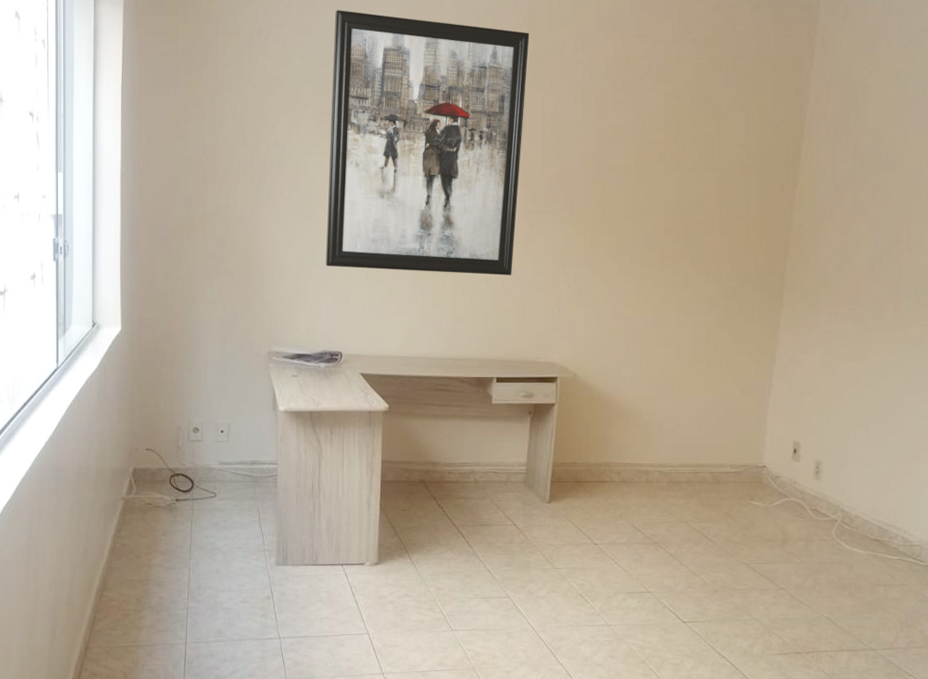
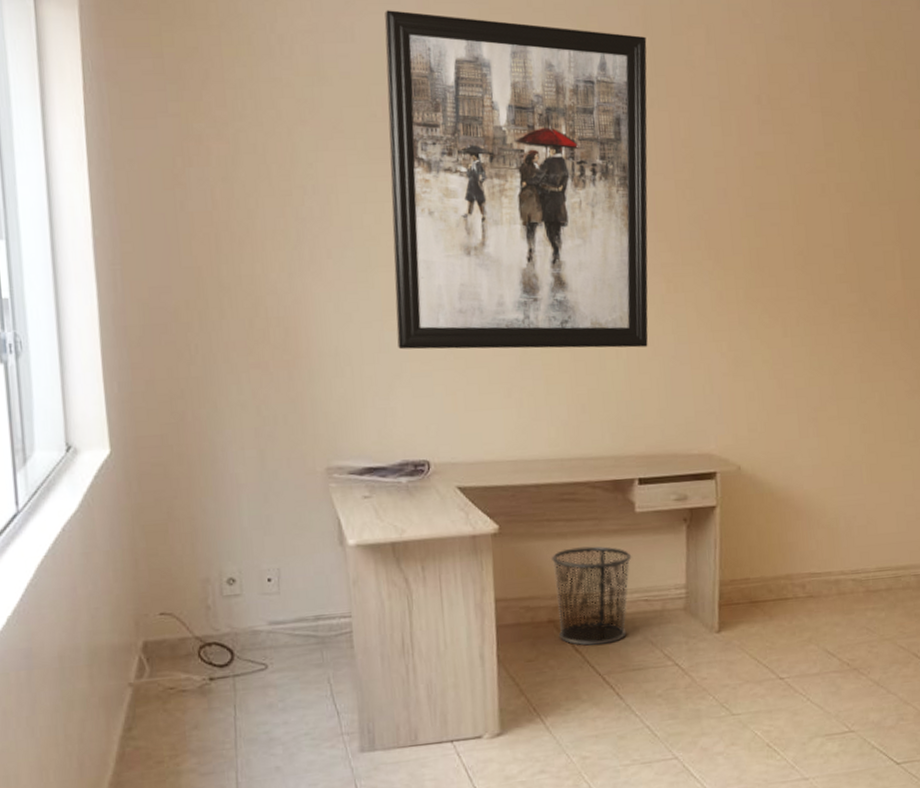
waste bin: none [426,427,487,503] -> present [551,546,632,646]

